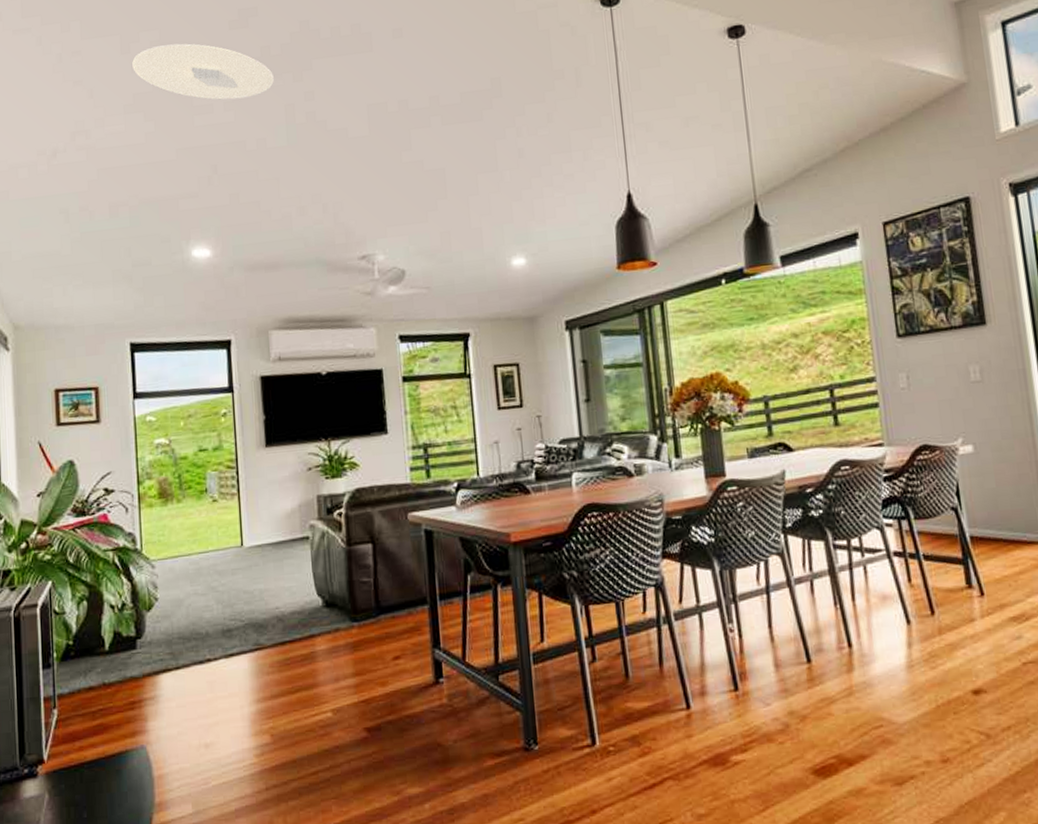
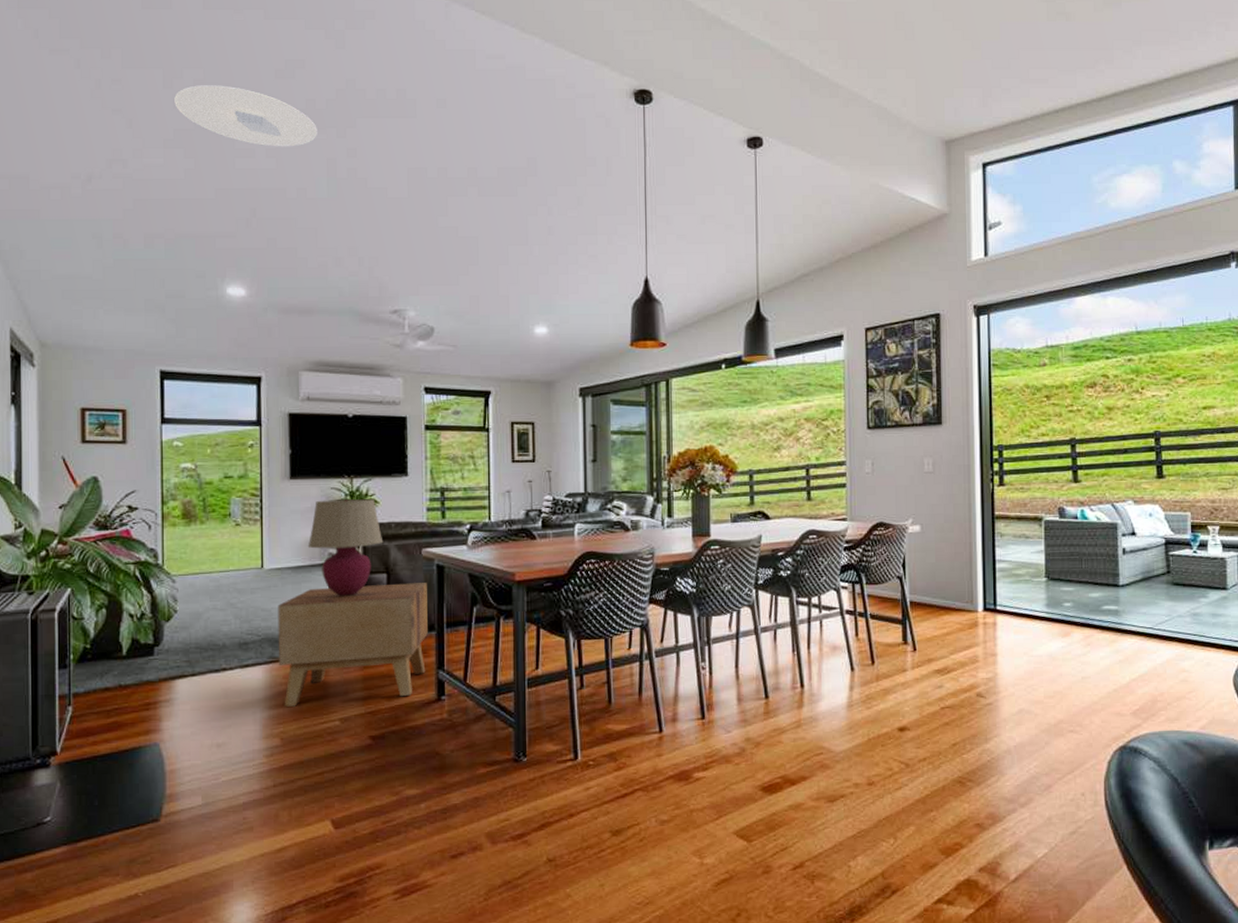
side table: none [260,551,421,699] -> present [277,583,428,707]
table lamp: none [287,462,367,572] -> present [307,499,384,596]

